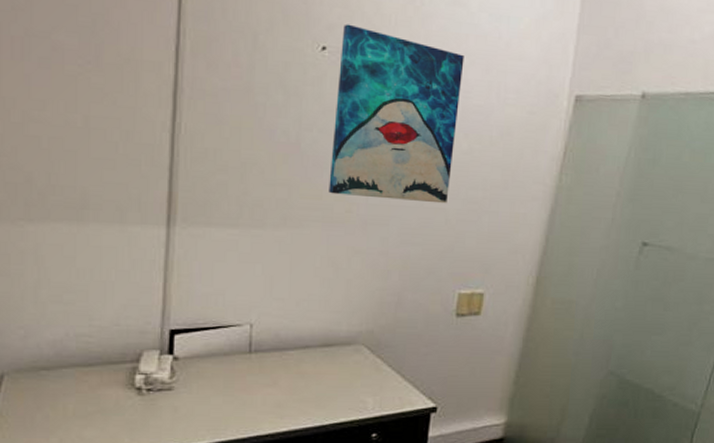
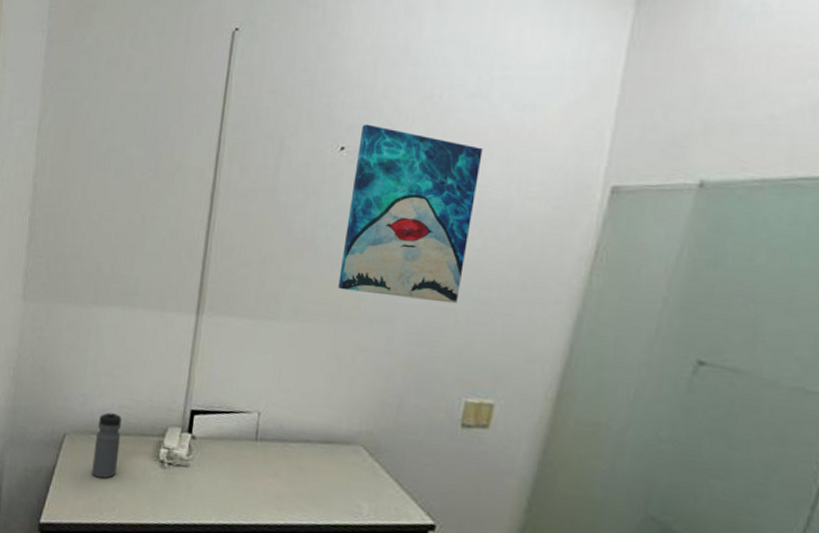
water bottle: none [46,341,82,417] -> present [92,410,122,479]

